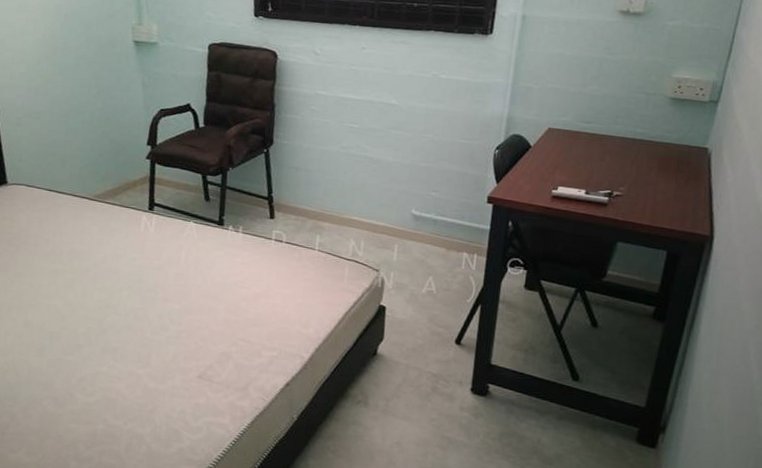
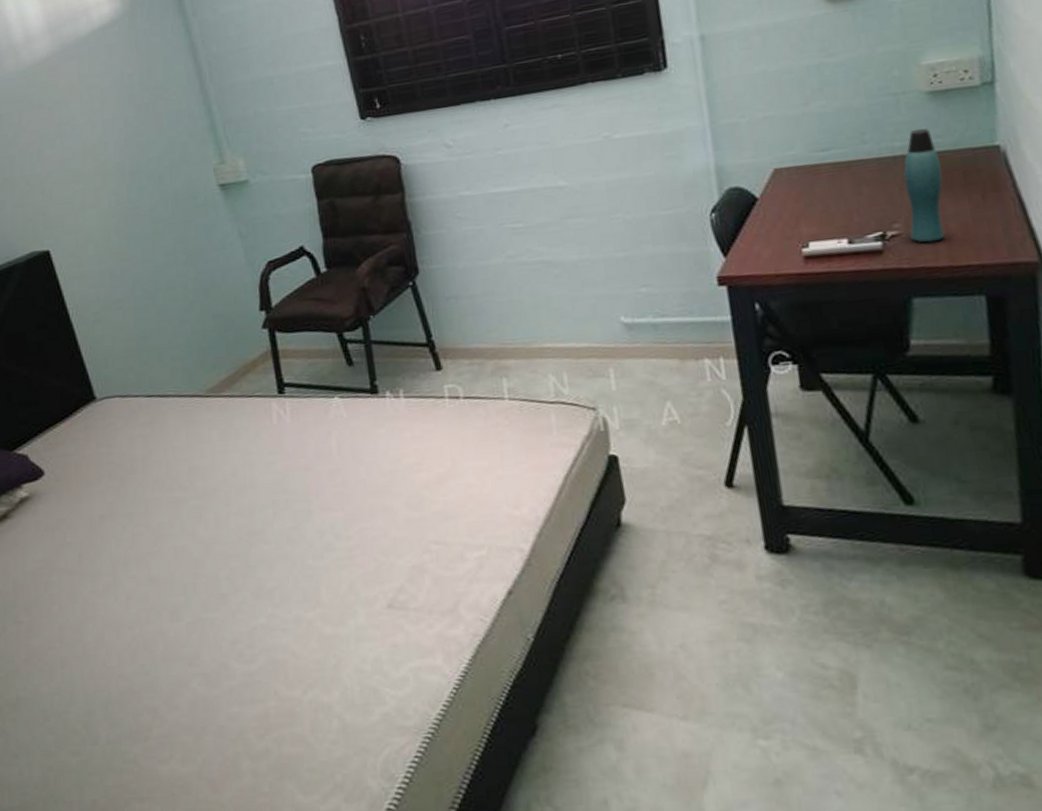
bottle: none [629,122,665,207] -> present [903,128,945,244]

